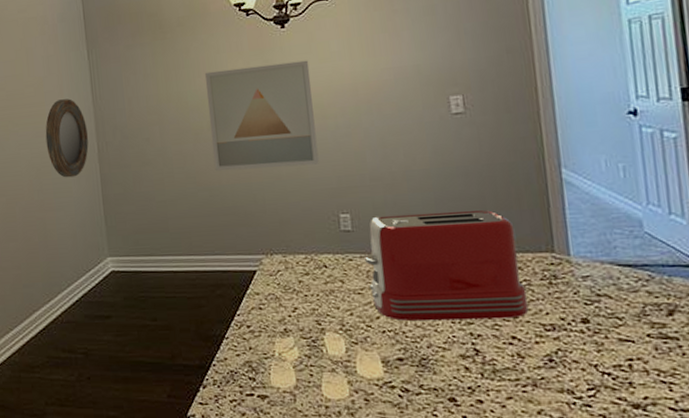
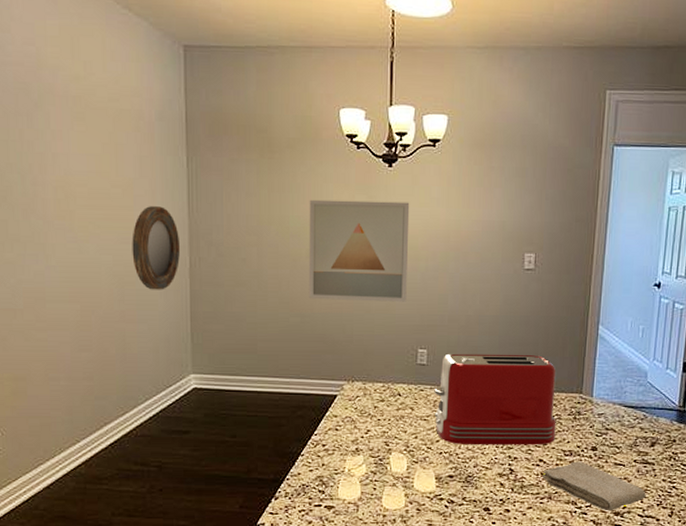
washcloth: none [518,337,676,403] -> present [542,461,646,511]

